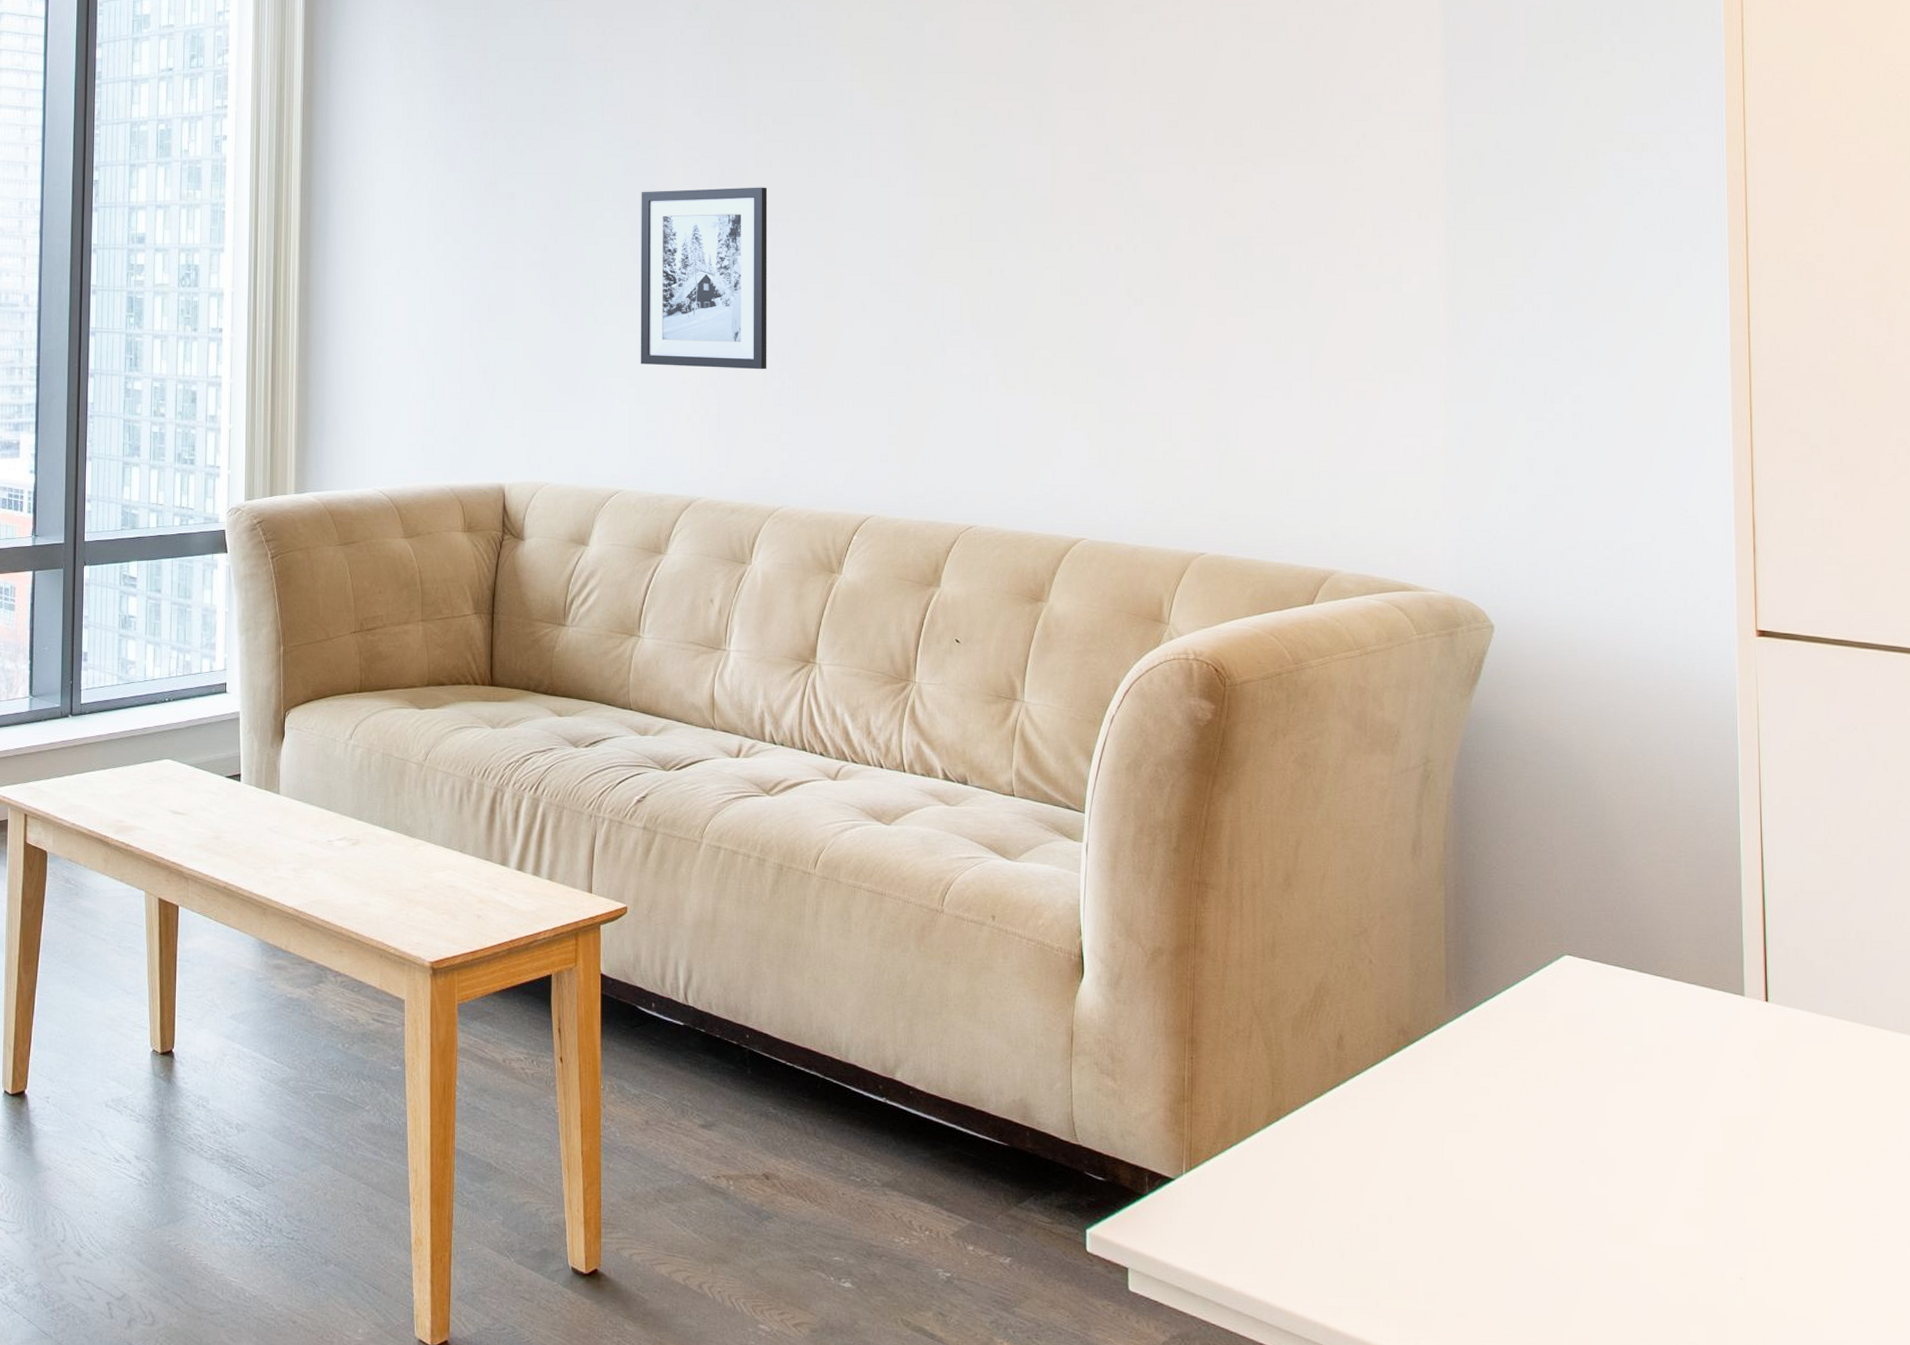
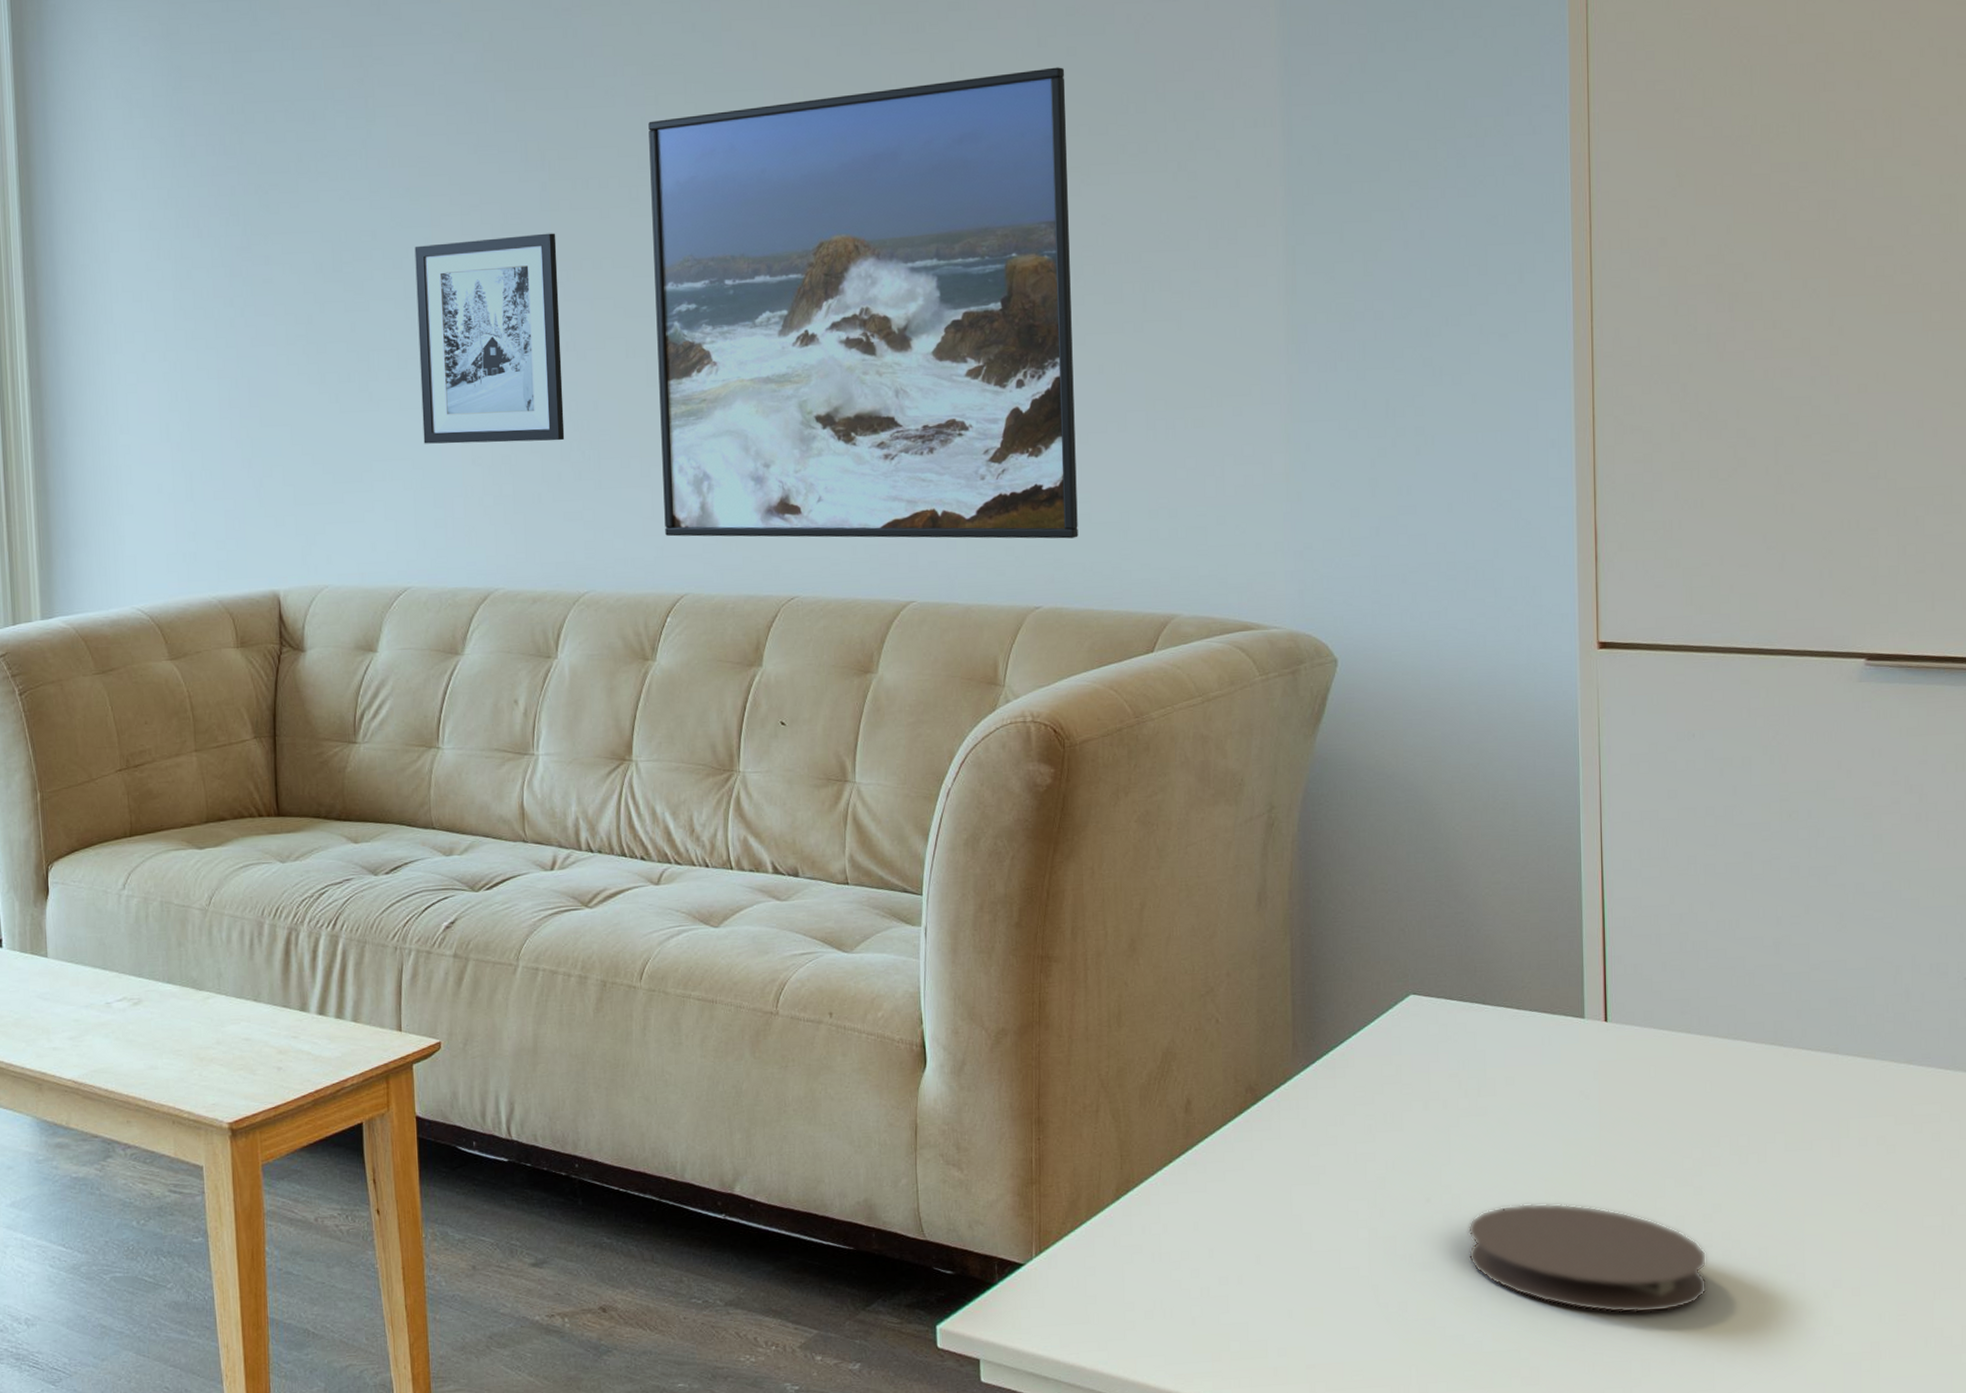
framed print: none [855,67,1243,492] -> present [648,67,1078,539]
coaster: none [1623,1175,1876,1302] -> present [1467,1203,1708,1314]

